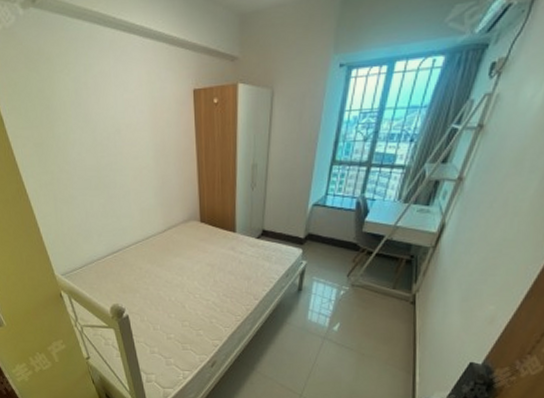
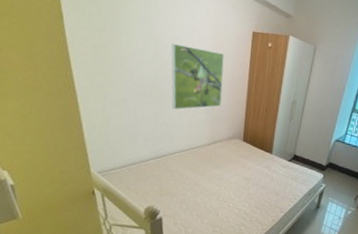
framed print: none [108,123,170,199] -> present [171,42,225,110]

